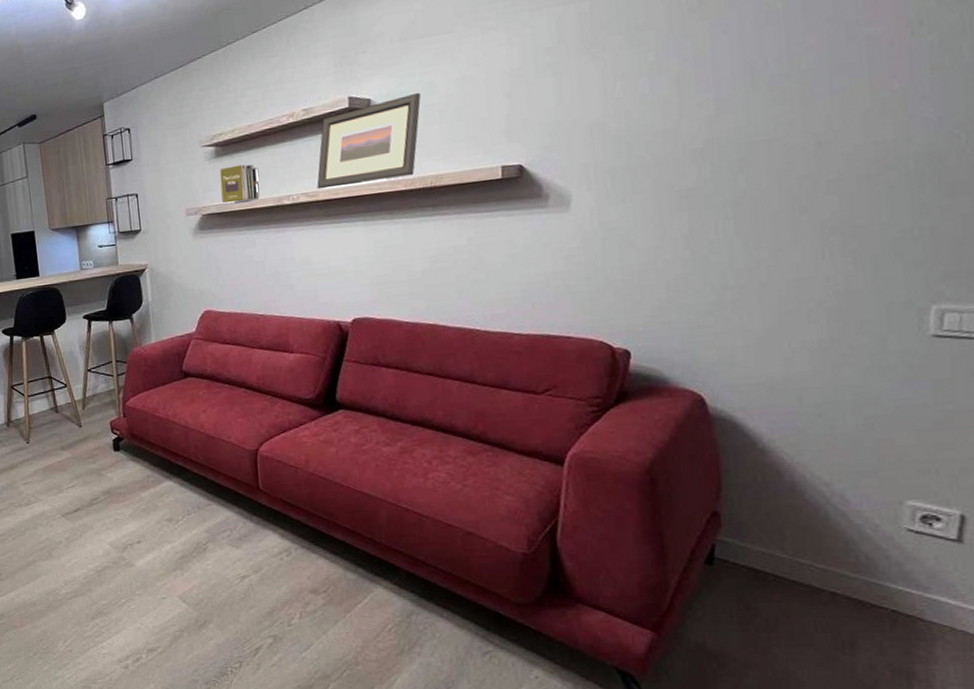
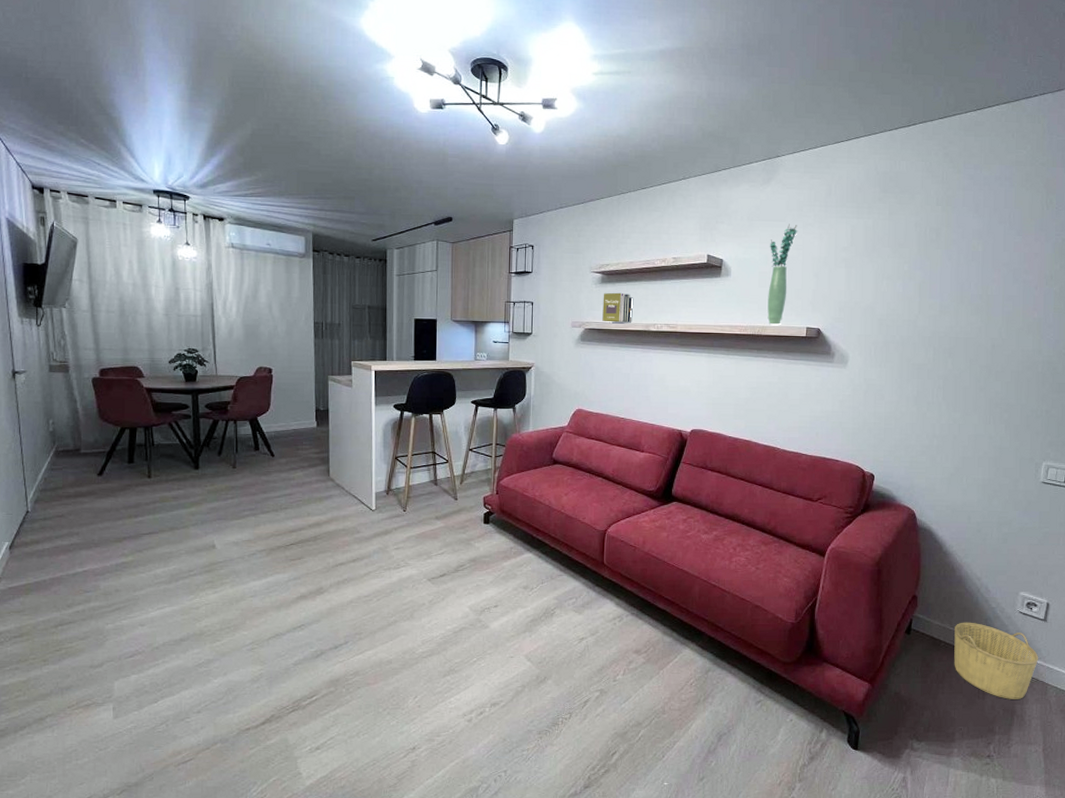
picture frame: present [317,92,422,190] -> none [677,261,759,324]
vase: none [434,33,475,171] -> present [767,223,798,325]
basket: none [790,546,953,657] -> present [954,622,1039,699]

